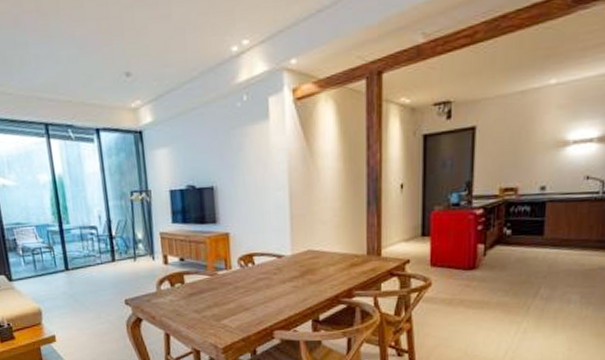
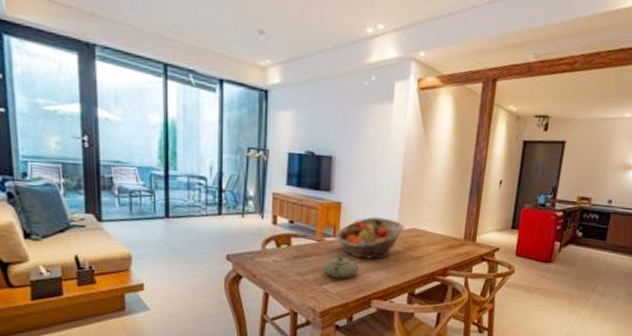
teapot: none [218,277,257,312] -> present [322,245,360,278]
fruit basket: none [228,242,299,289] -> present [336,217,405,259]

